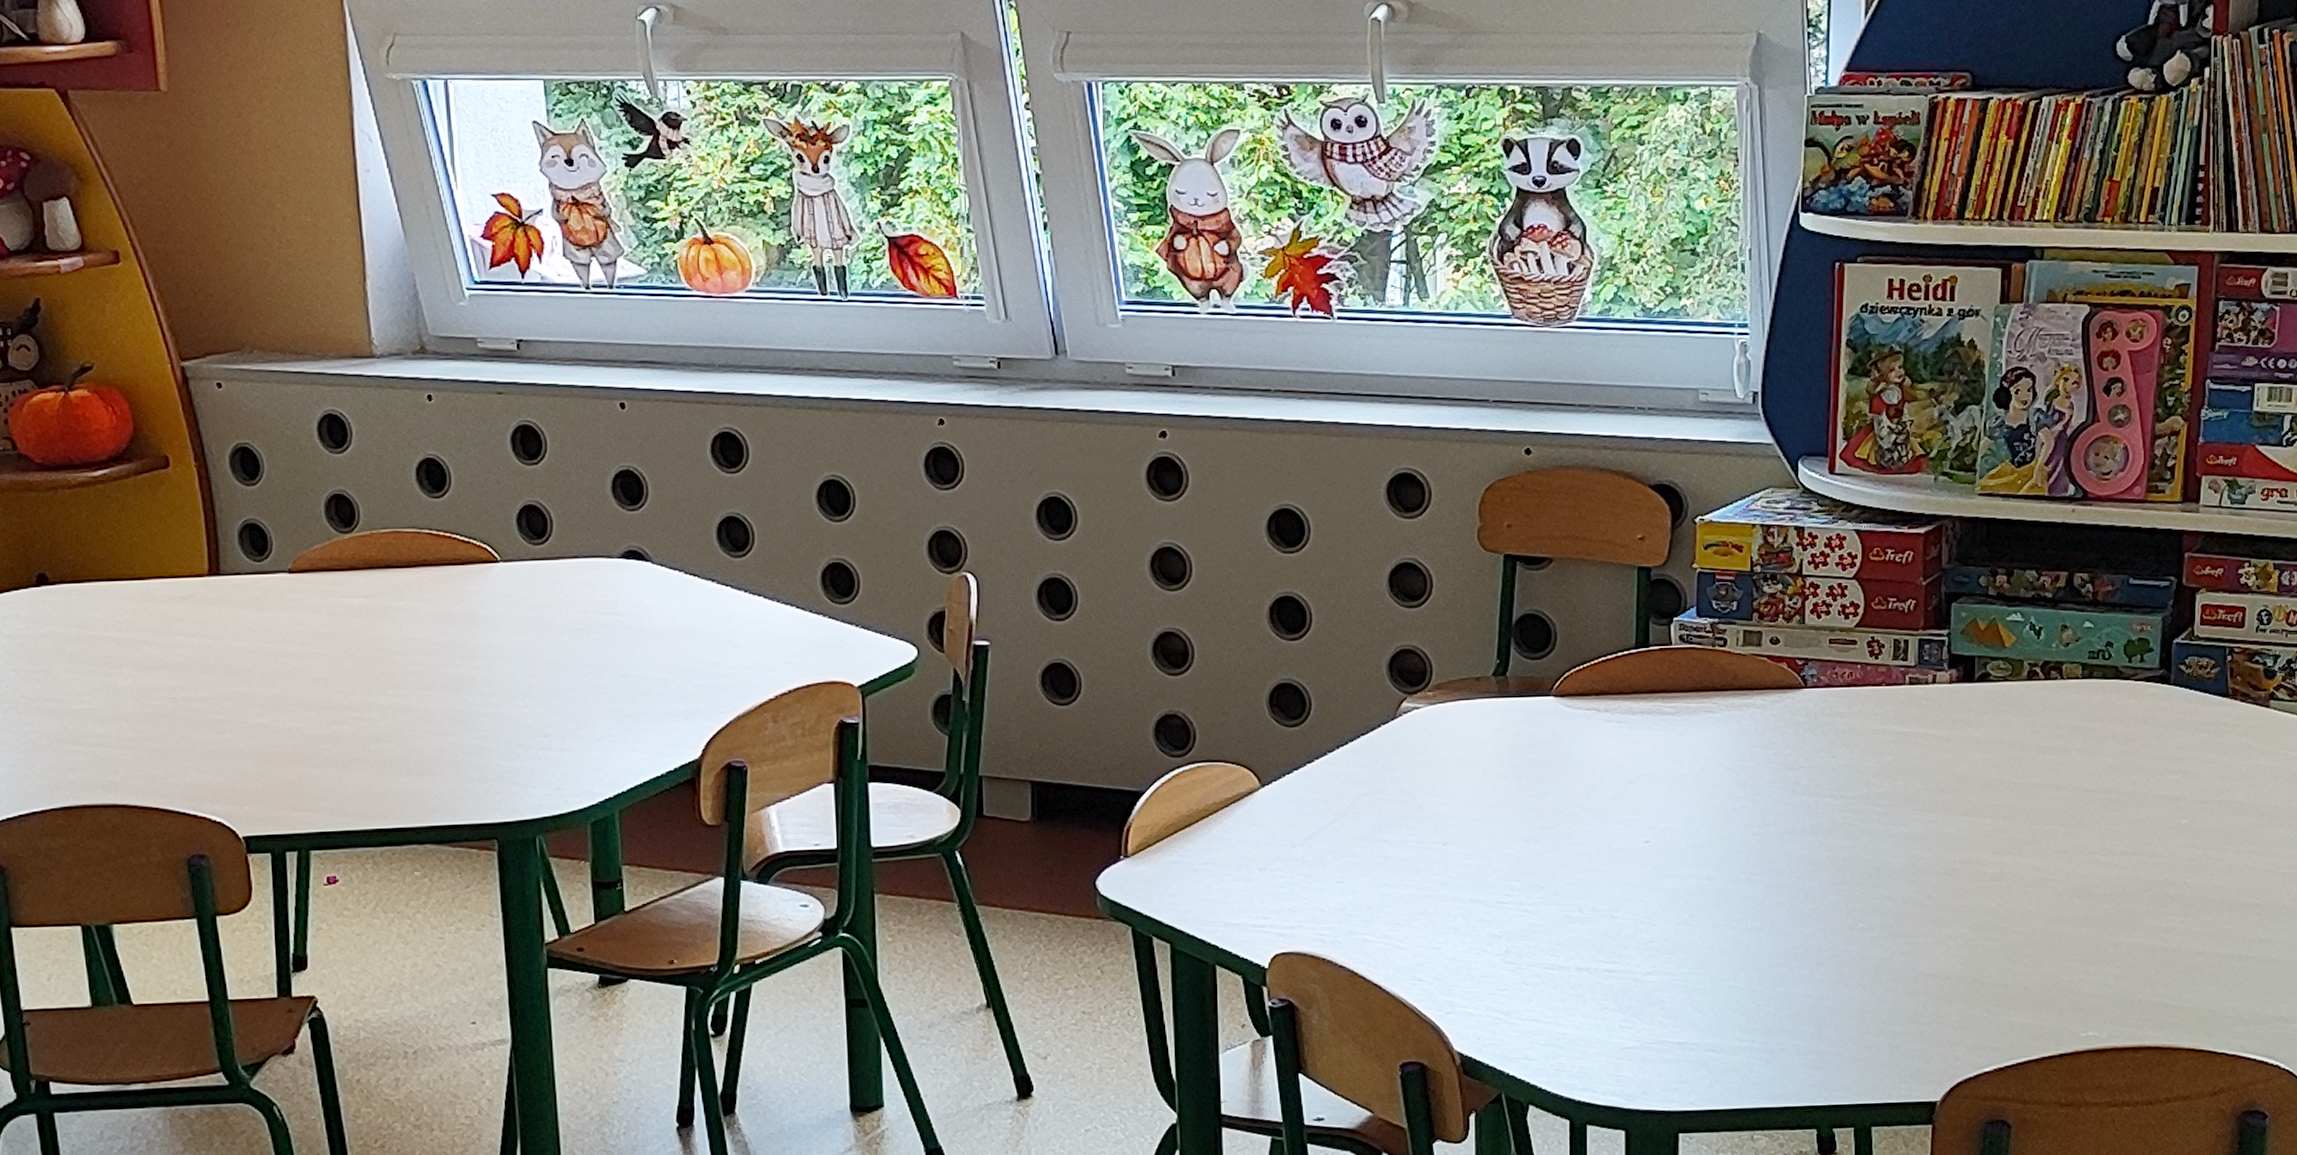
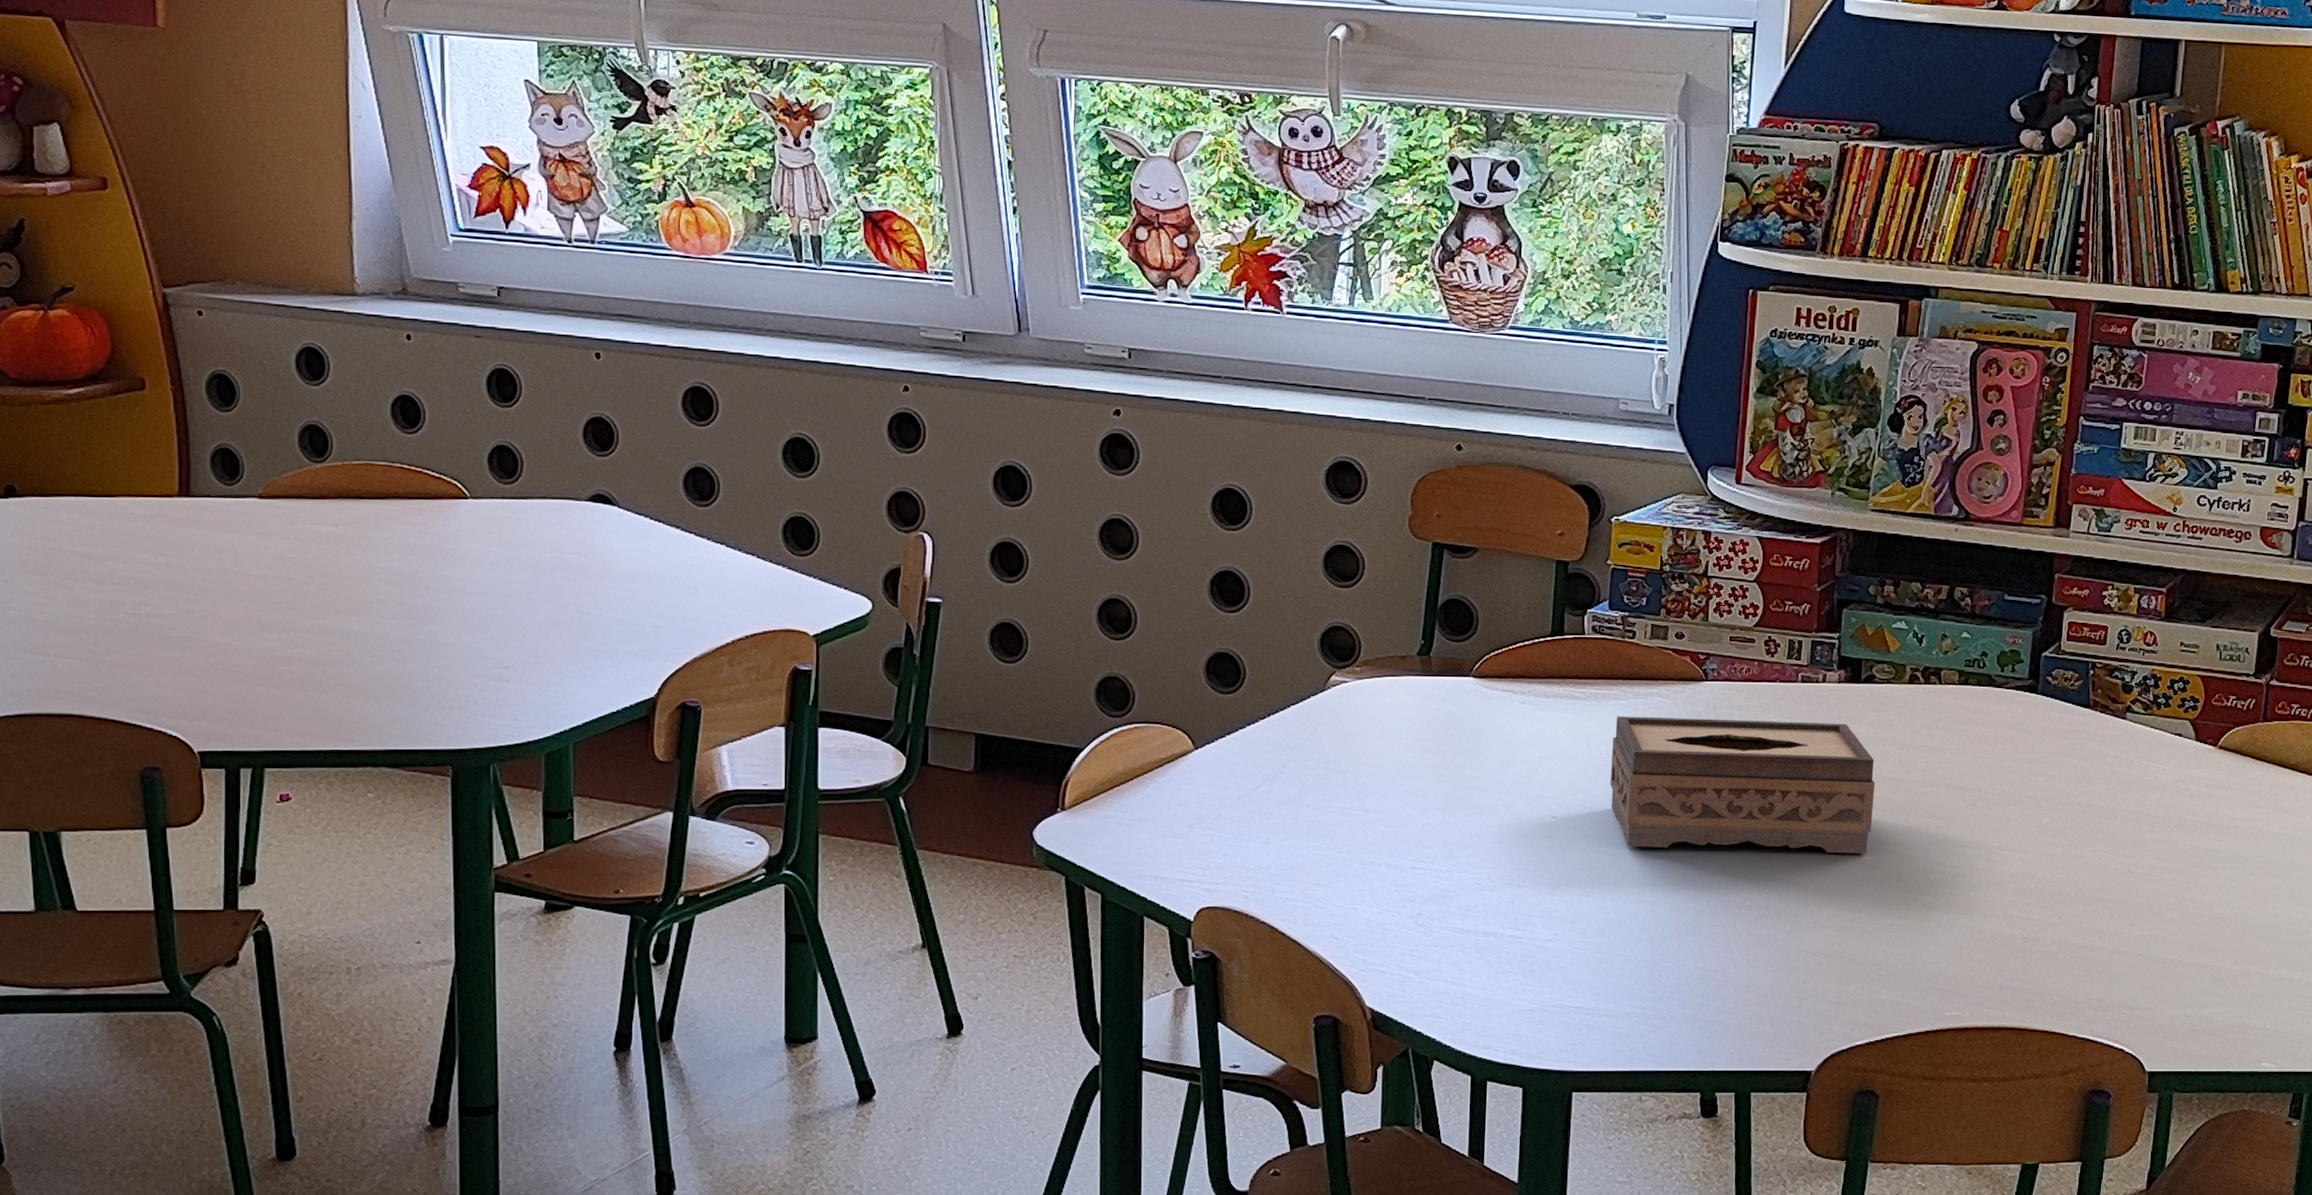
tissue box: none [1705,726,1995,870] -> present [1609,716,1876,854]

